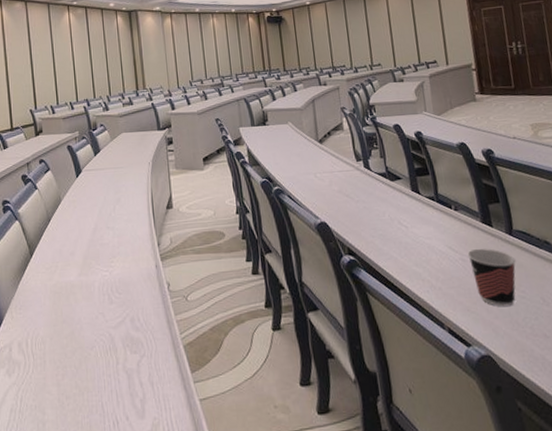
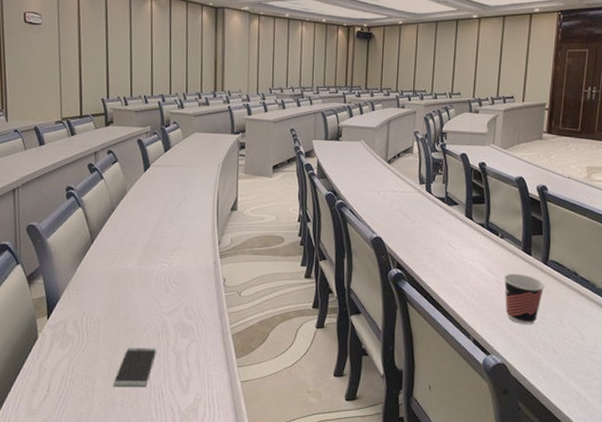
smartphone: none [64,368,107,417] -> present [113,348,157,388]

